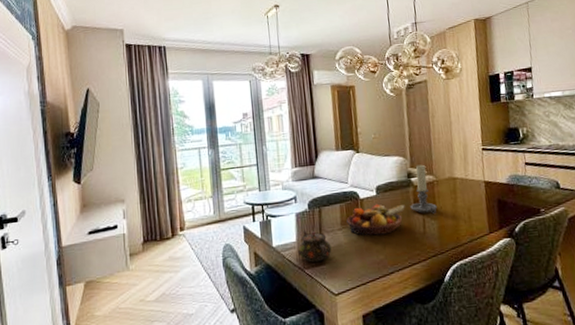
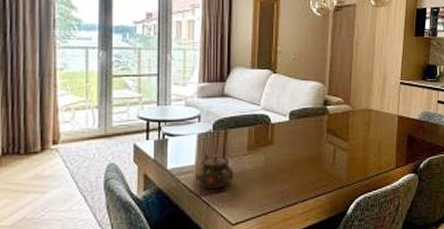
fruit bowl: present [346,204,405,236] -> none [254,130,317,164]
candle holder: present [410,164,437,214] -> none [322,92,349,144]

